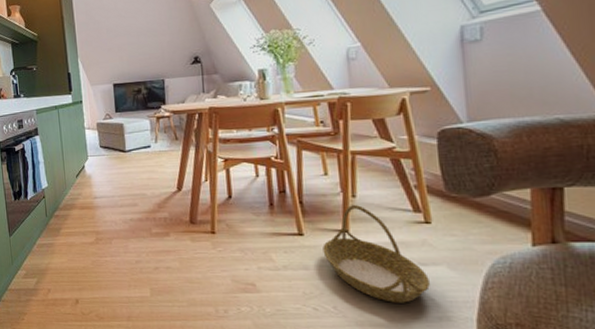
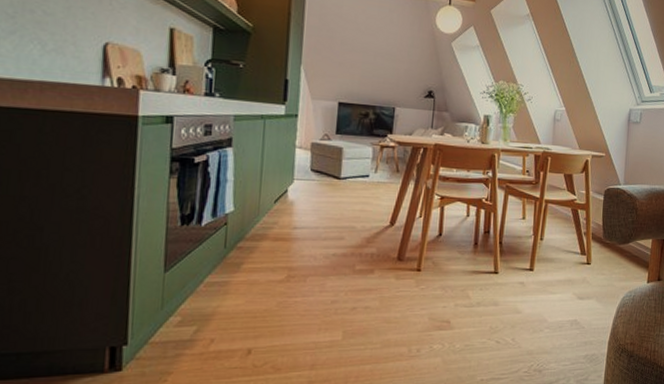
basket: present [323,205,430,303] -> none [511,247,583,332]

